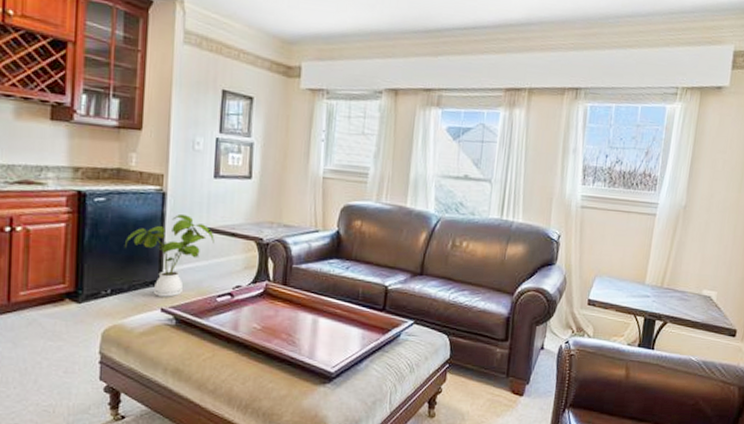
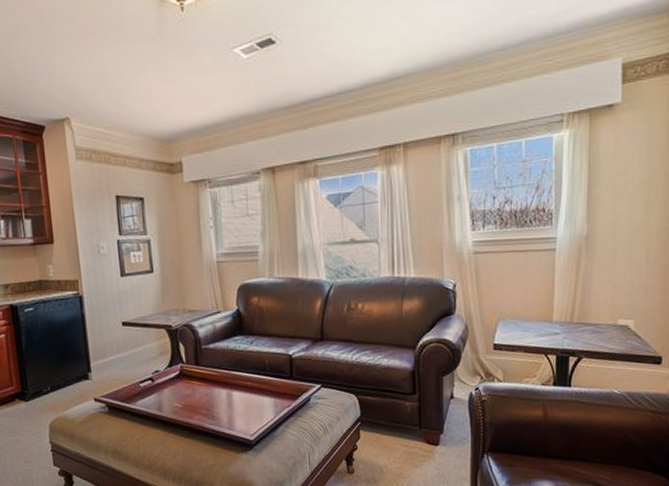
house plant: present [125,215,215,297] -> none [55,313,130,388]

